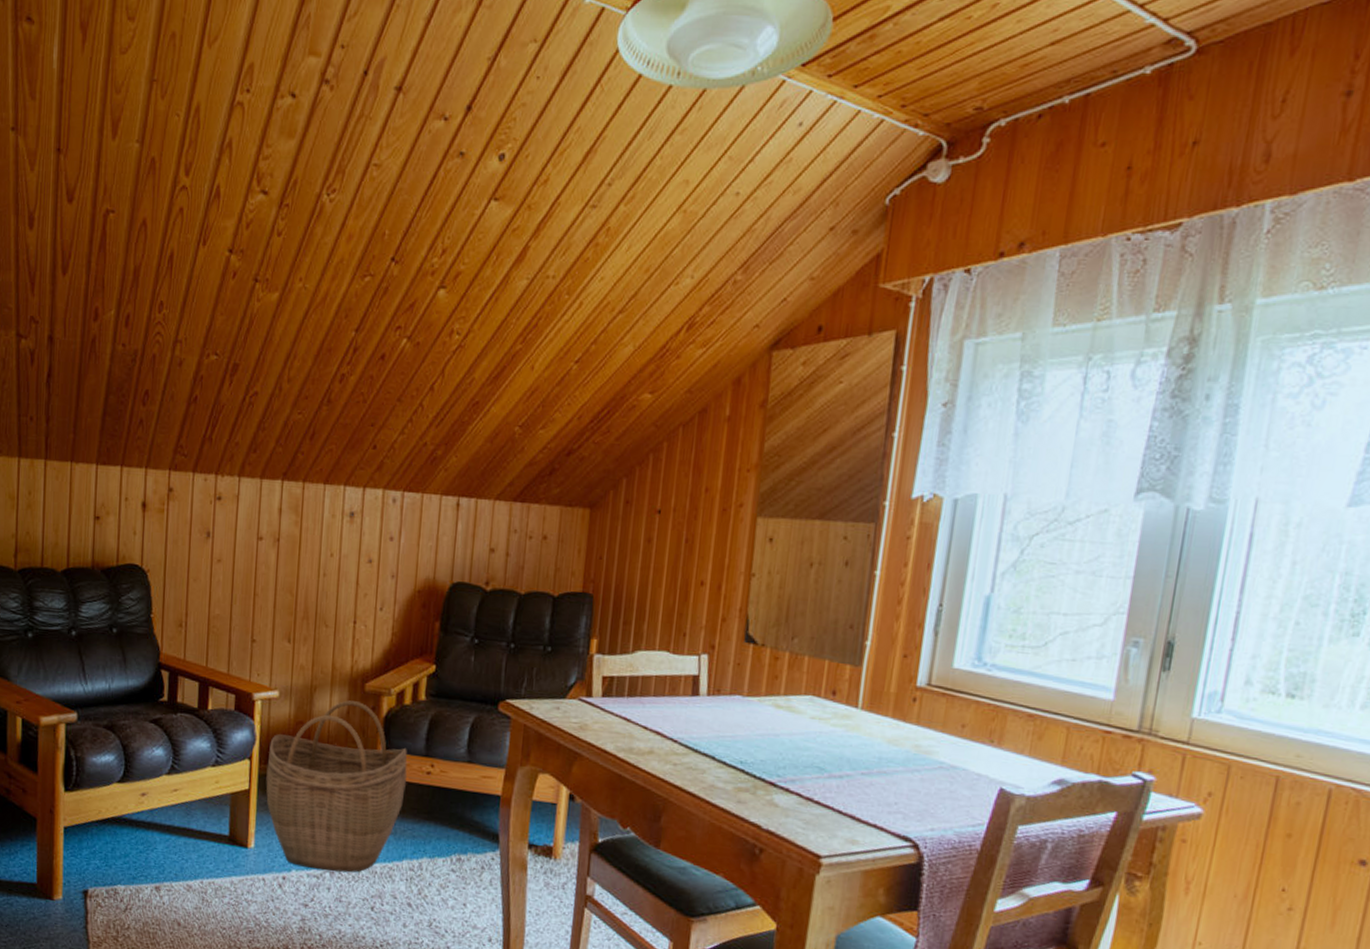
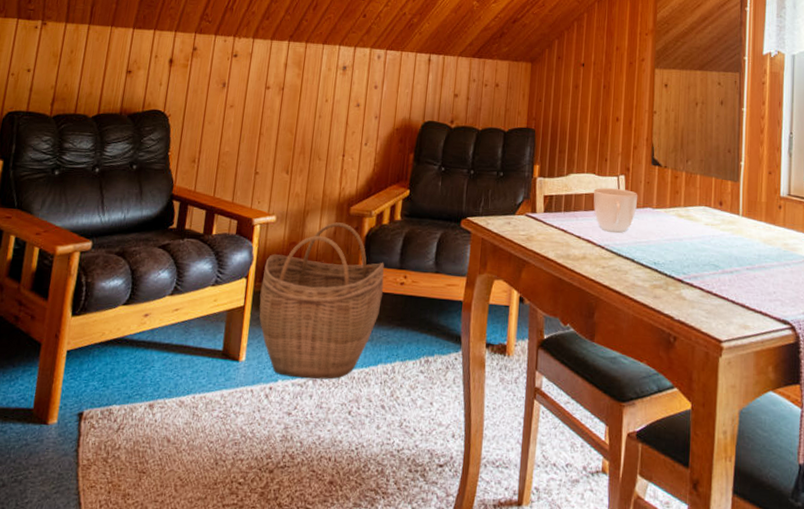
cup: none [665,669,725,725] -> present [593,188,638,234]

